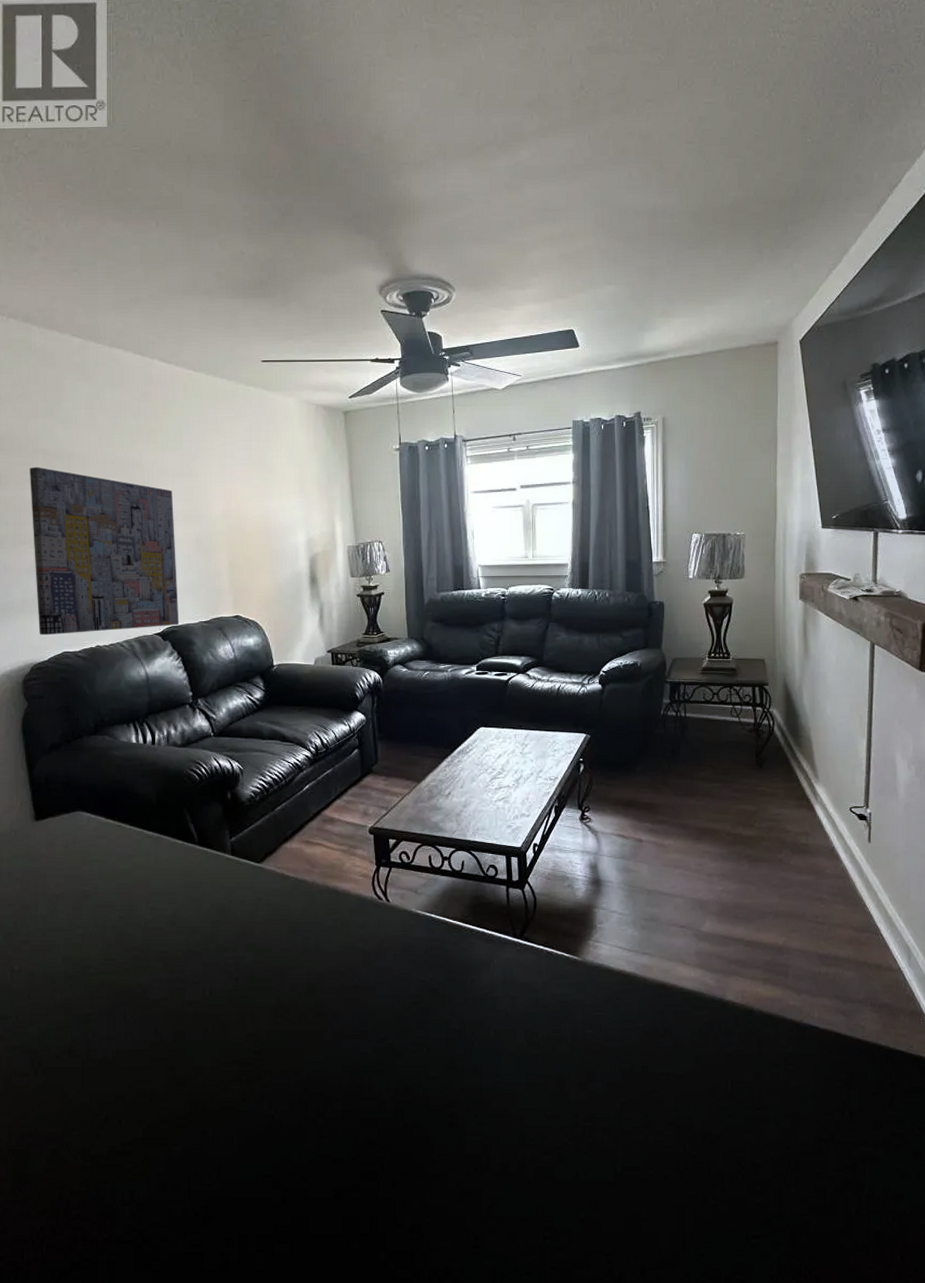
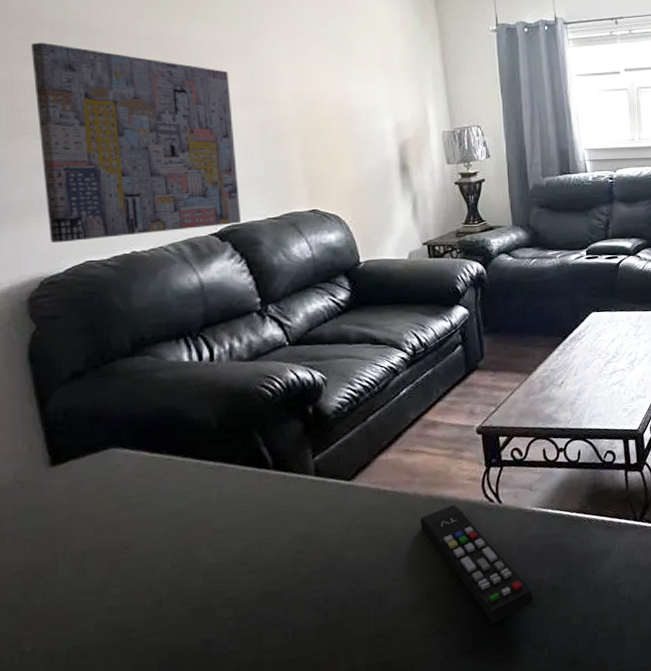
remote control: none [317,898,415,1015] -> present [420,505,534,624]

